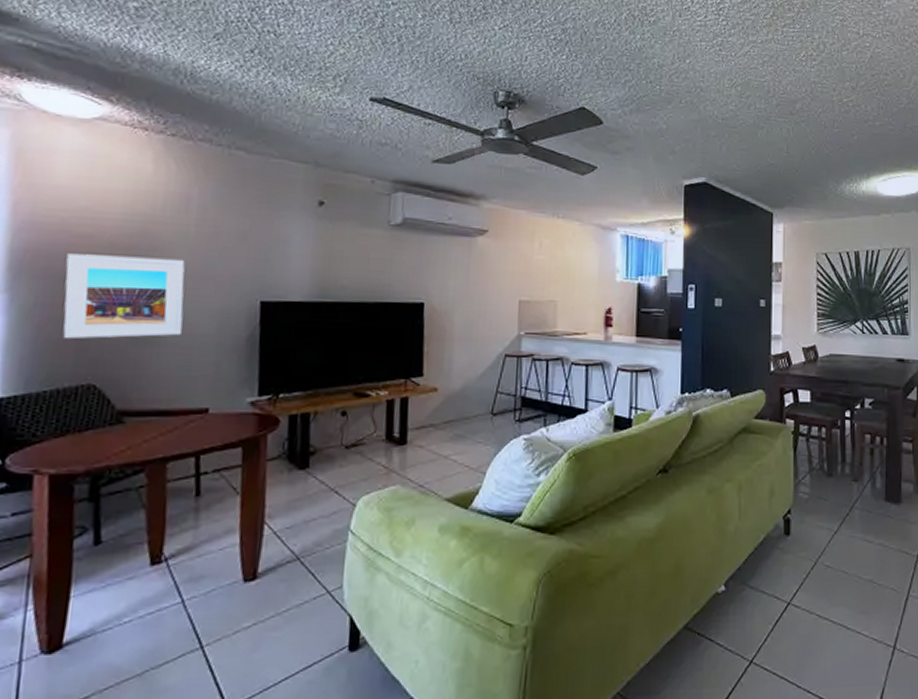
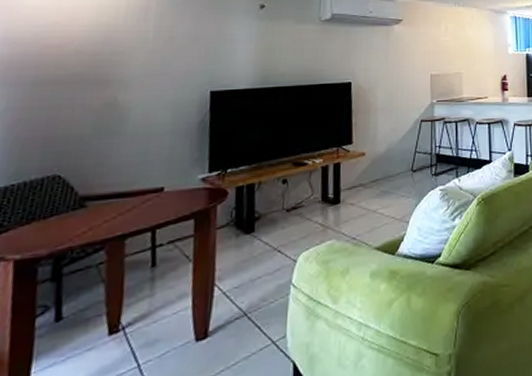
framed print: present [63,253,185,340] -> none [31,60,144,137]

